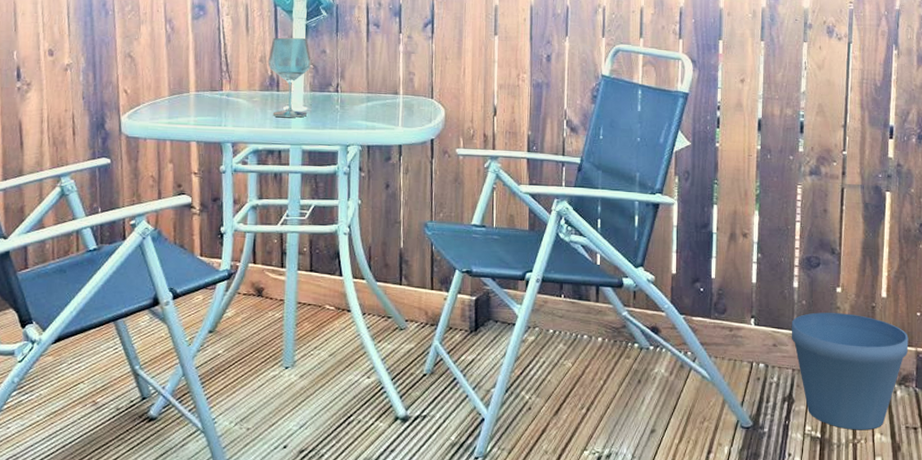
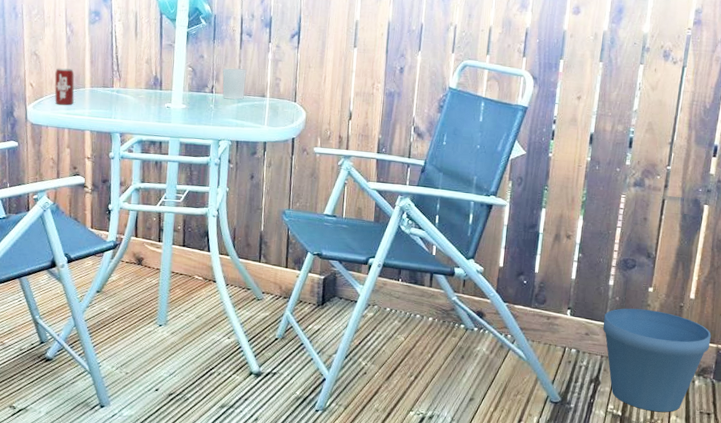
beer can: none [153,70,177,115] -> present [54,68,75,106]
wine glass: present [267,37,312,118] -> none [152,42,191,114]
candle holder: none [348,63,377,99] -> present [222,67,248,100]

